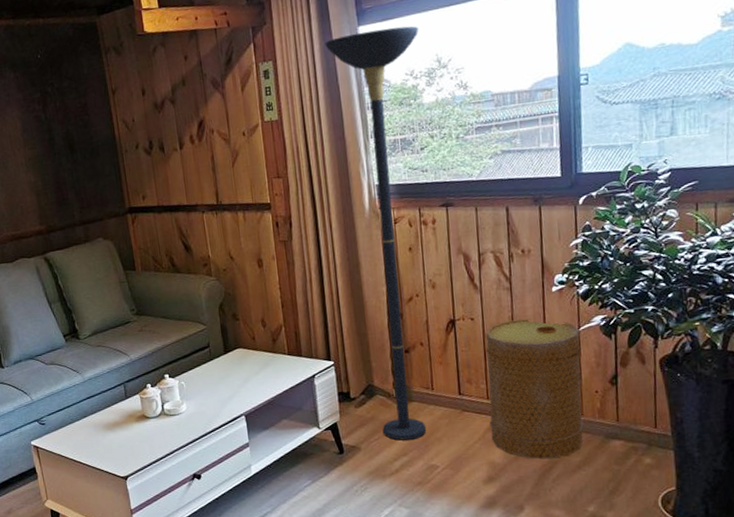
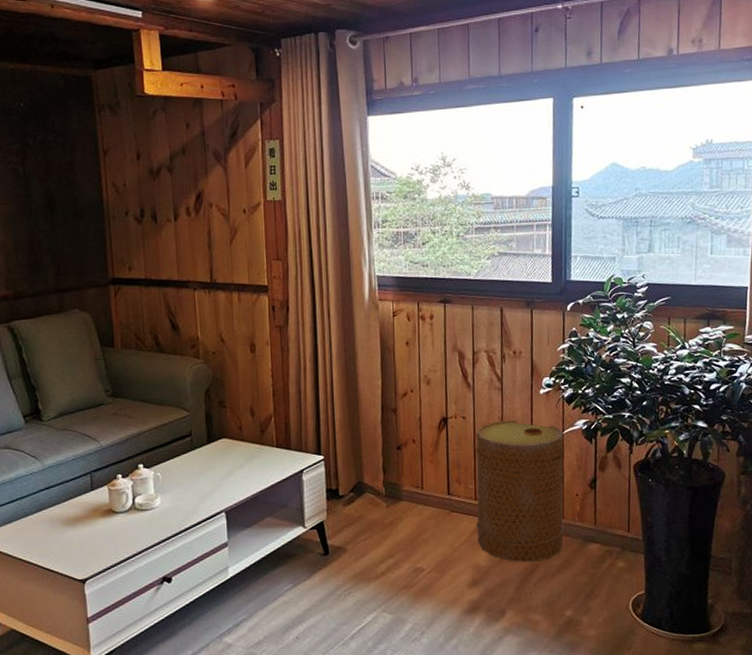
floor lamp: present [325,26,427,441] -> none [333,121,426,542]

